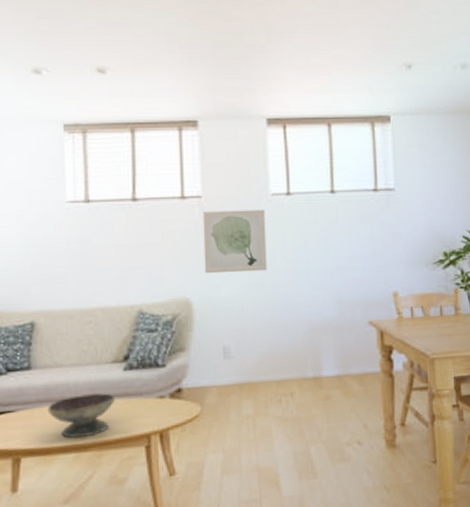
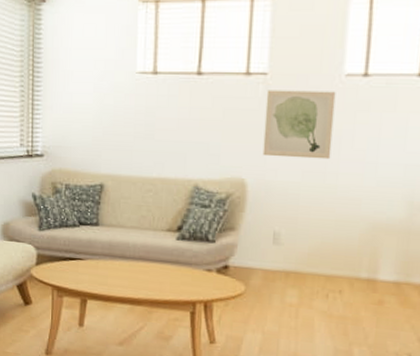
decorative bowl: present [47,392,116,439] -> none [110,255,168,293]

